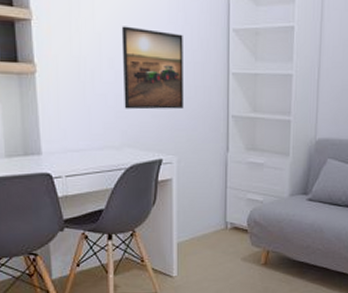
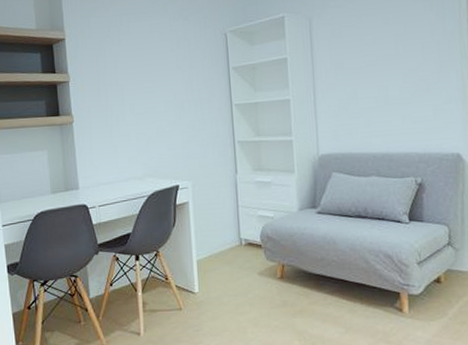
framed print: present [121,26,184,110] -> none [139,76,195,145]

